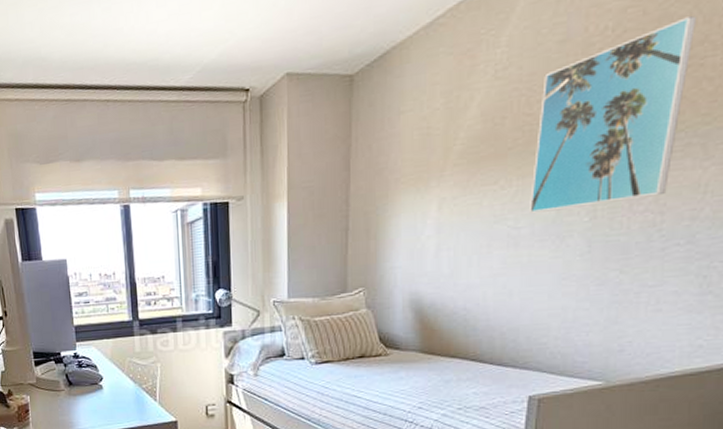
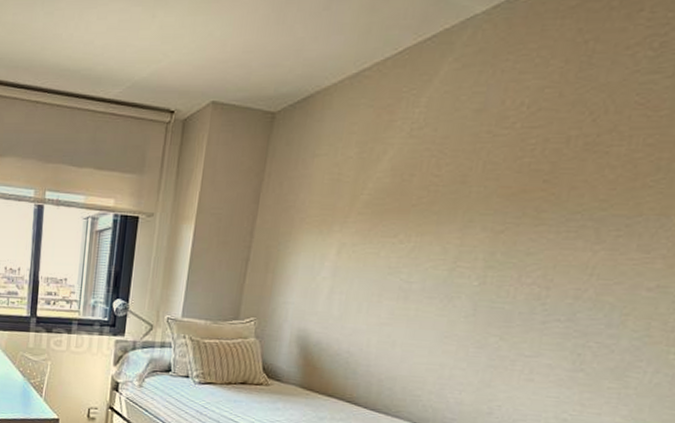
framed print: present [530,16,698,213] -> none [423,105,610,271]

